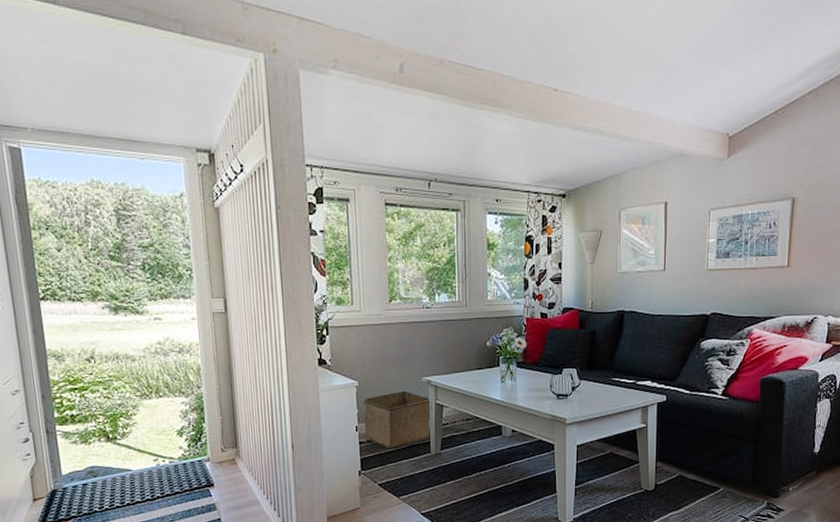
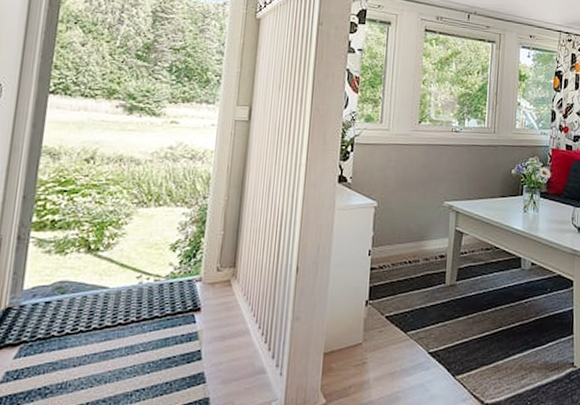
storage bin: present [363,390,432,448] -> none [378,214,452,276]

